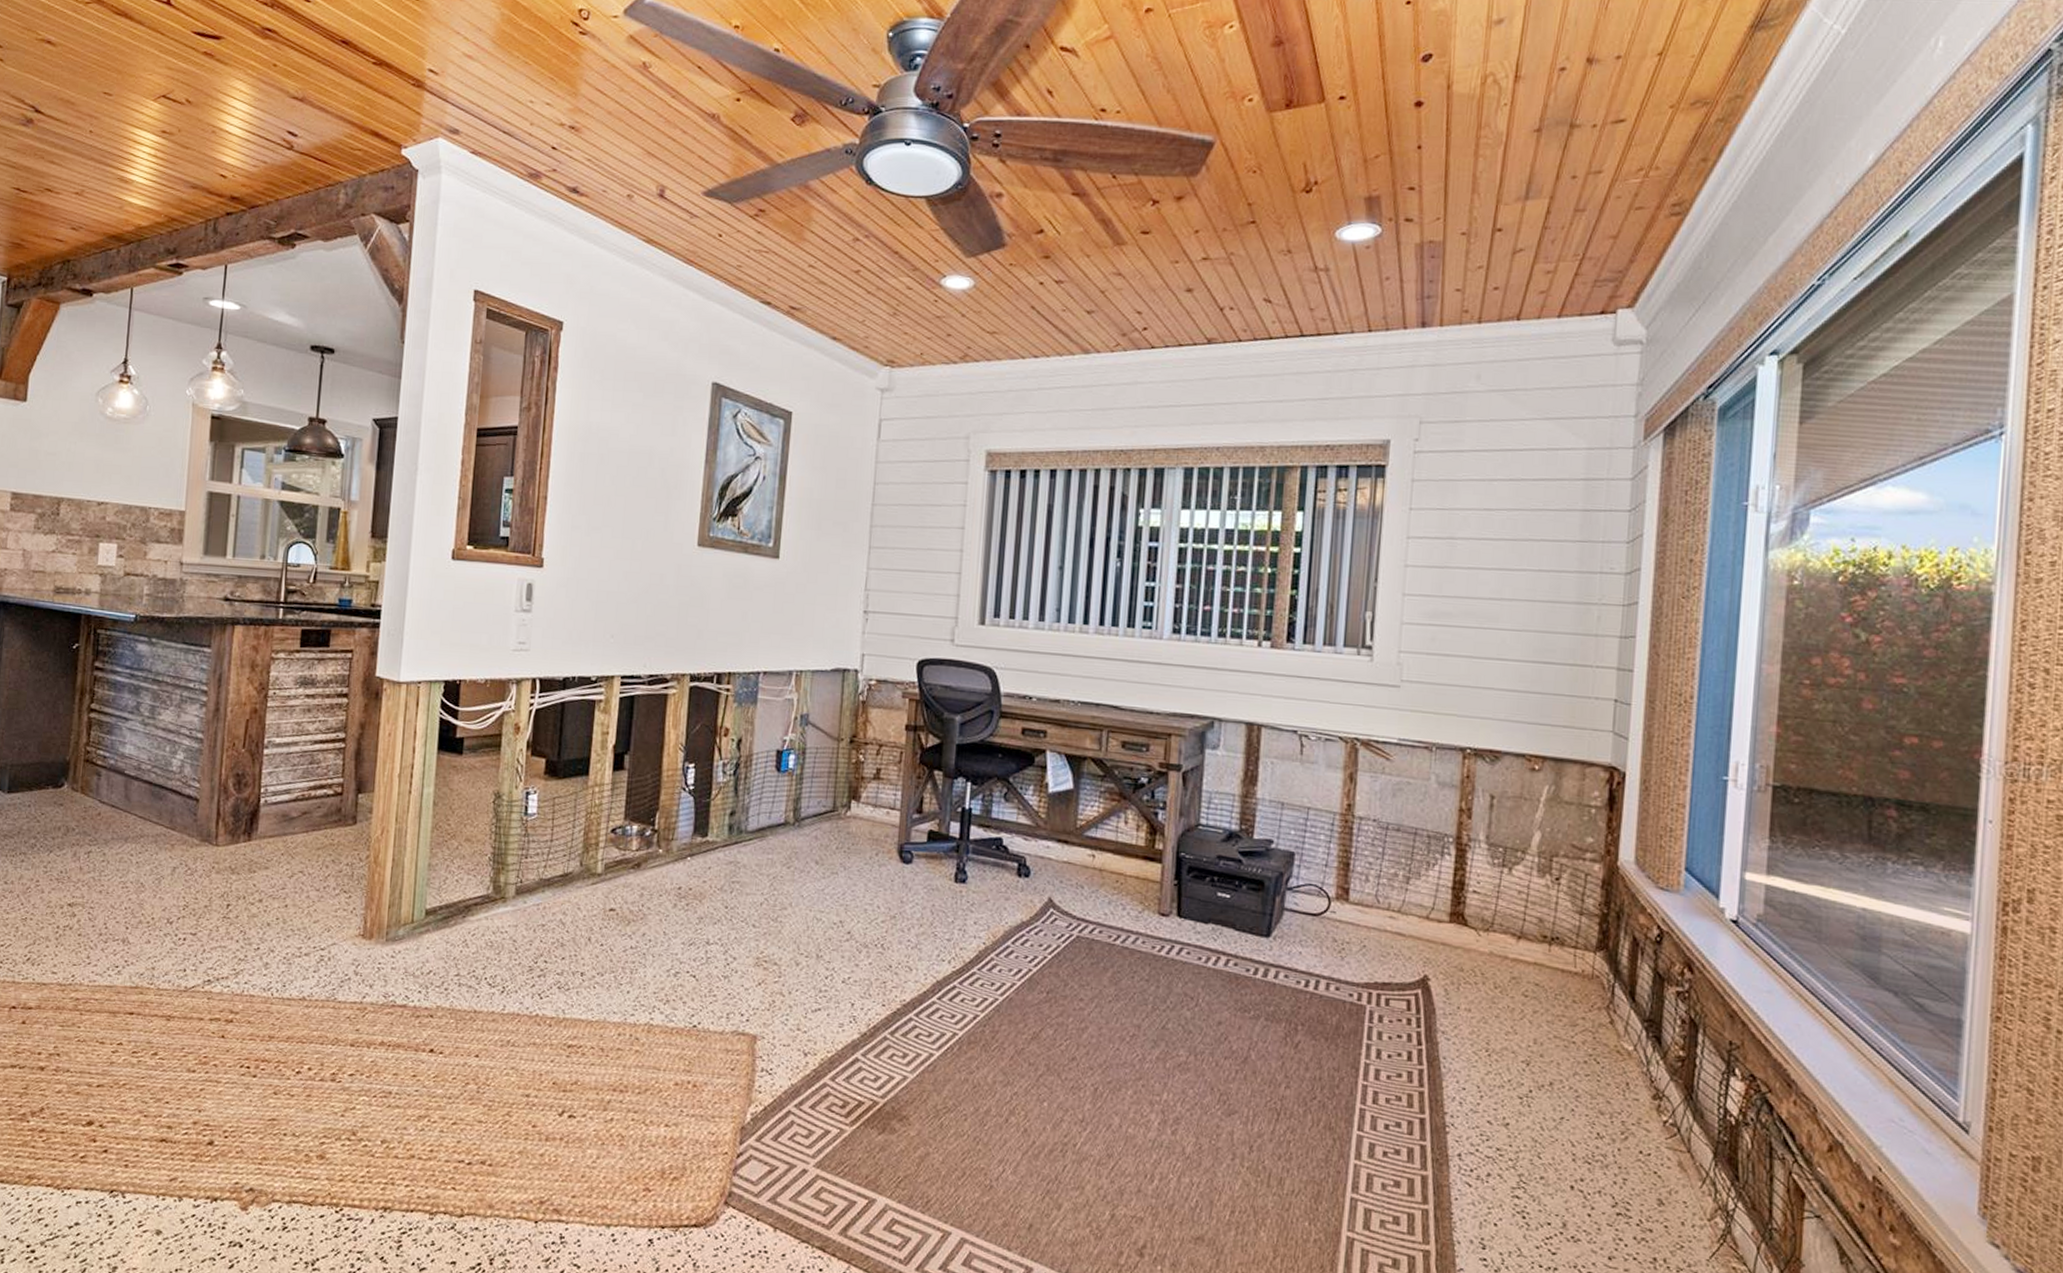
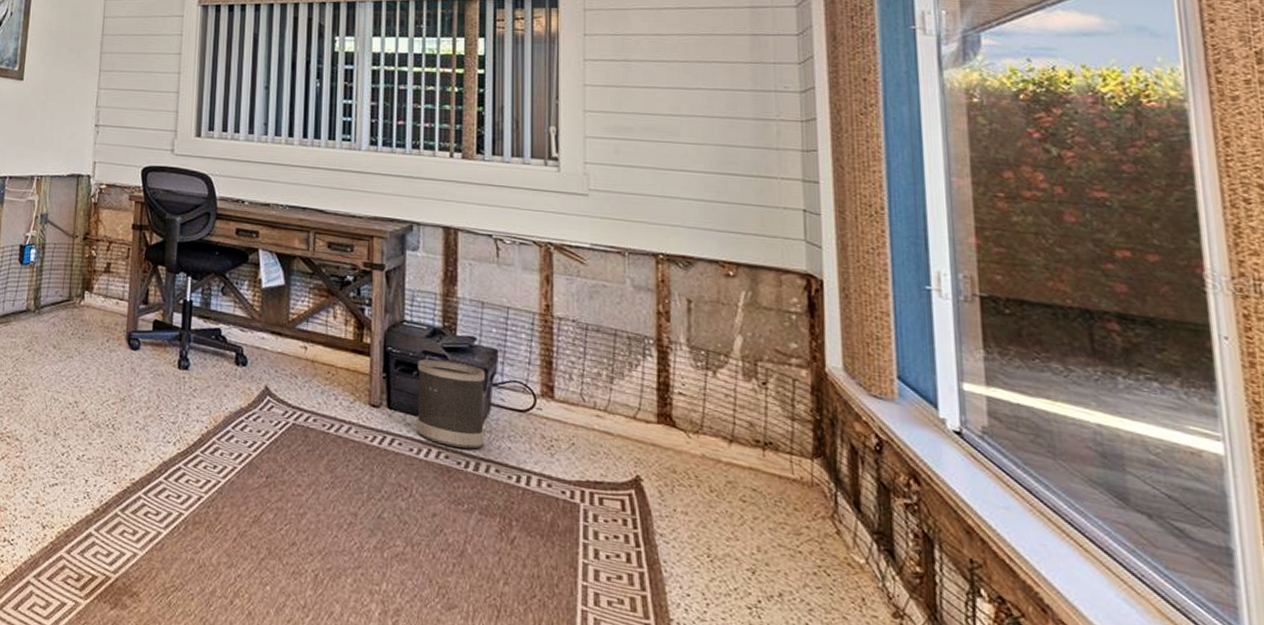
wastebasket: none [1206,864,1281,955] -> present [417,359,486,449]

